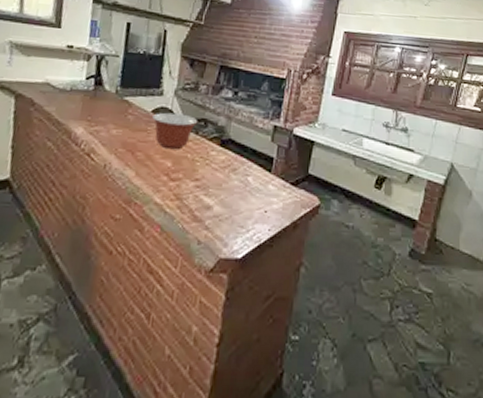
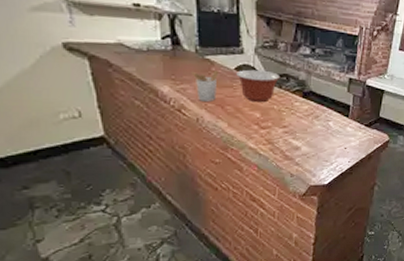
utensil holder: none [107,112,136,146] -> present [191,70,219,101]

